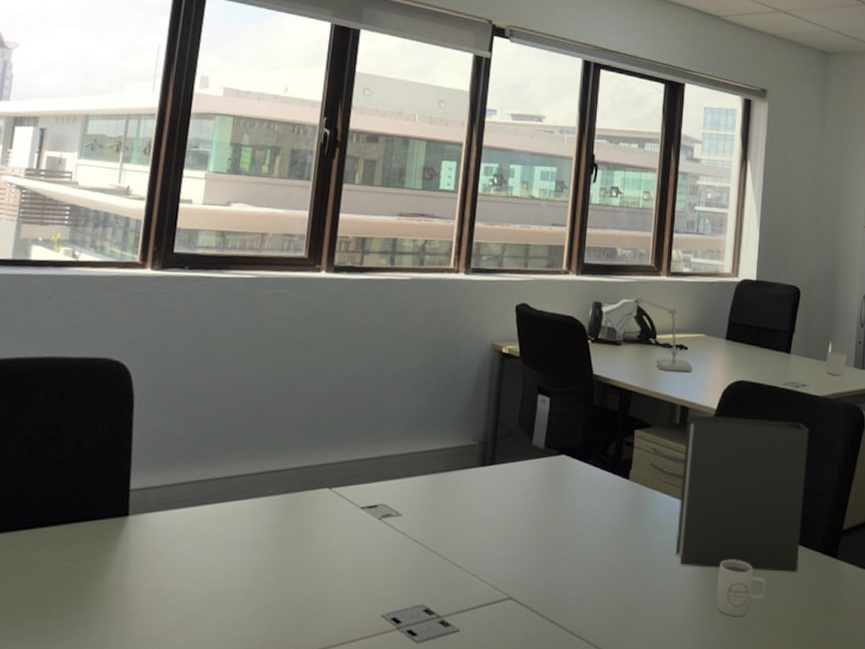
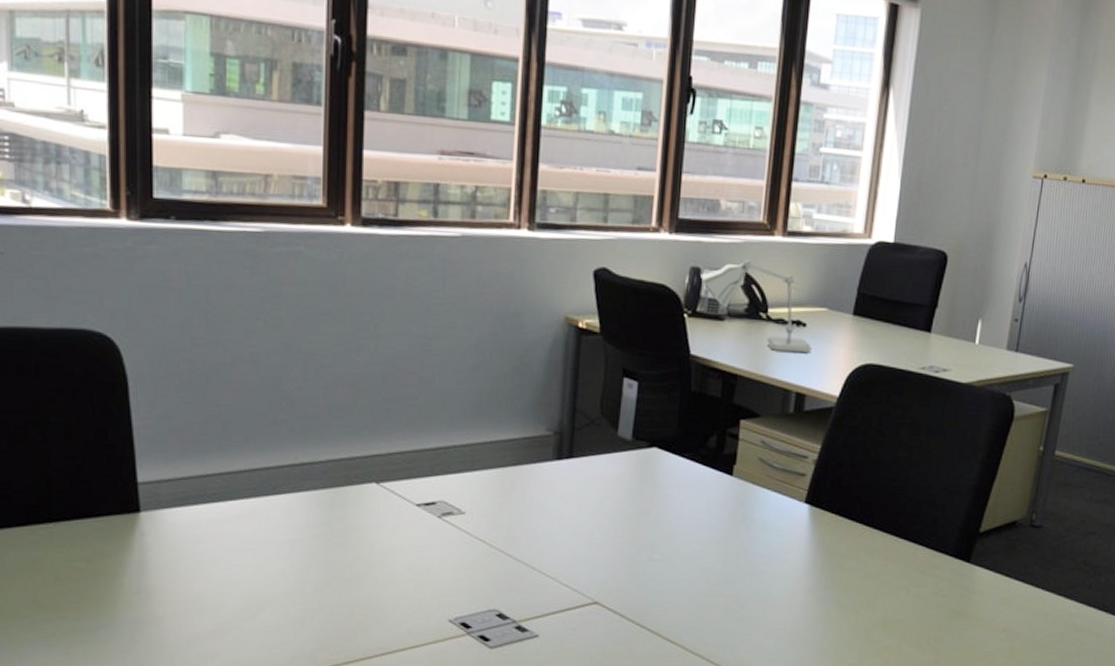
binder: present [675,414,809,572] -> none [785,403,948,577]
mug: present [716,559,766,616] -> none [830,563,889,622]
mug: present [826,351,848,376] -> none [973,330,1000,359]

